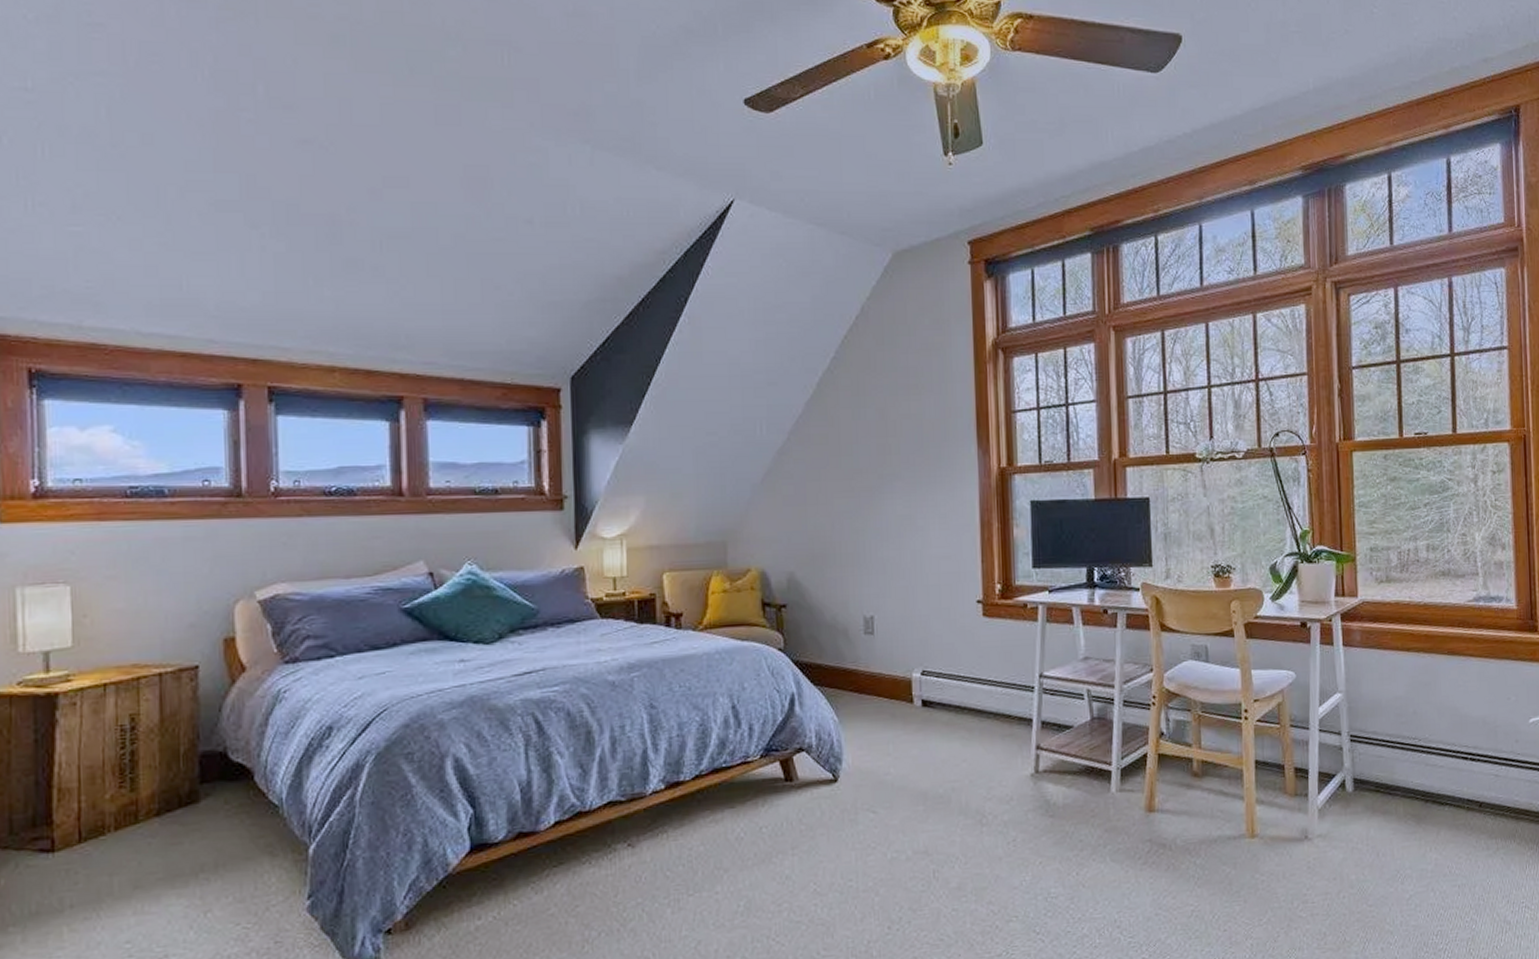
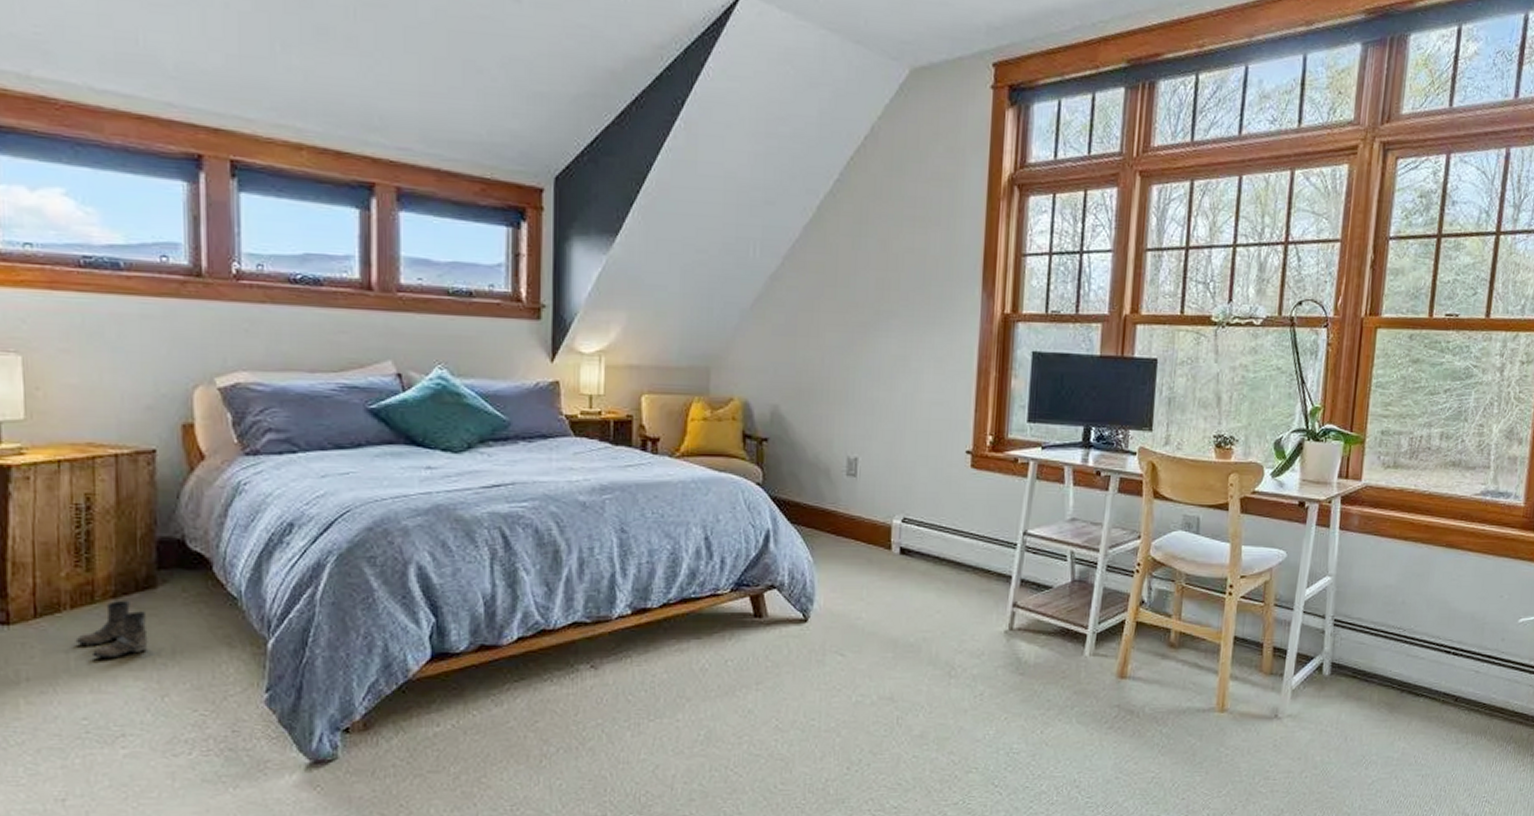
boots: none [119,818,191,879] -> present [75,601,148,659]

